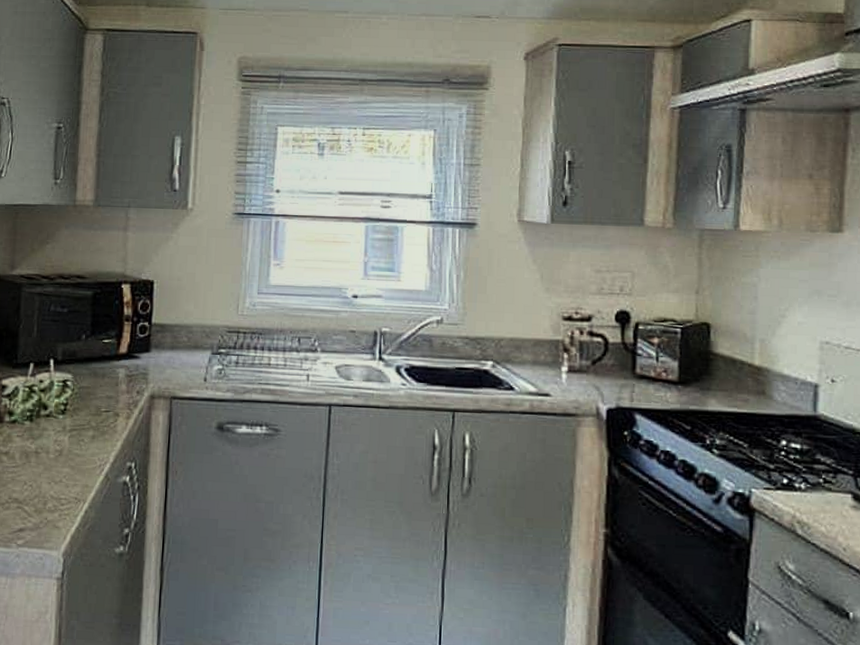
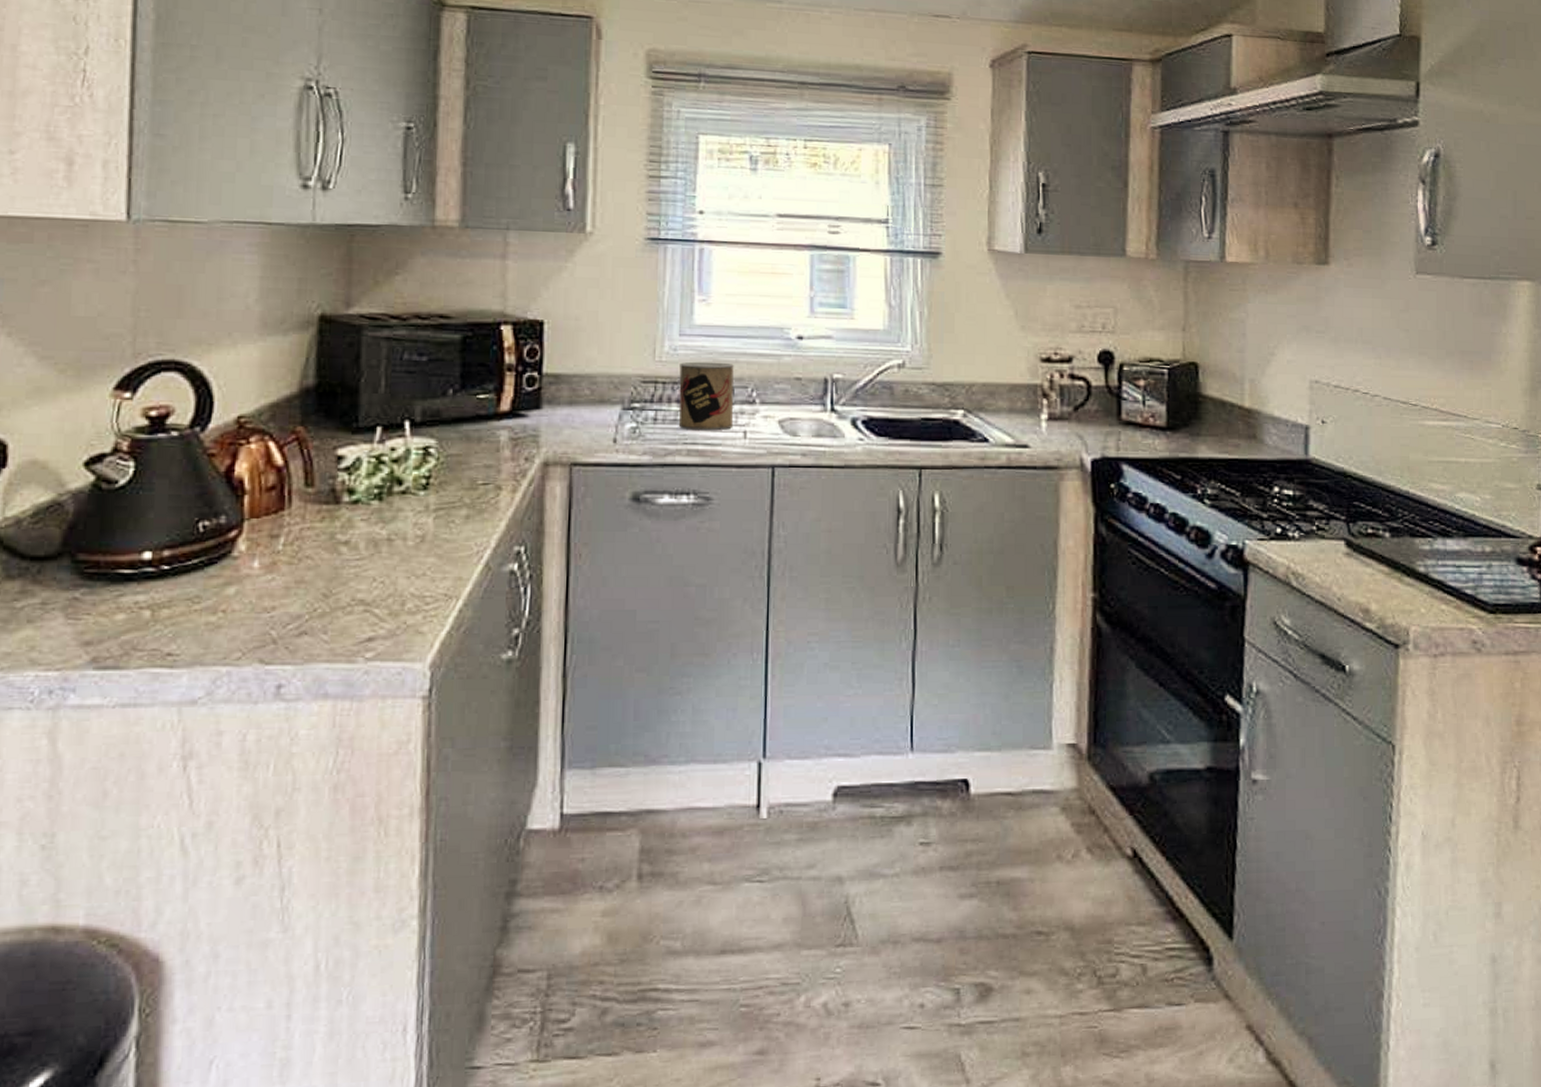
tin can: none [255,315,300,374] -> present [678,361,734,431]

